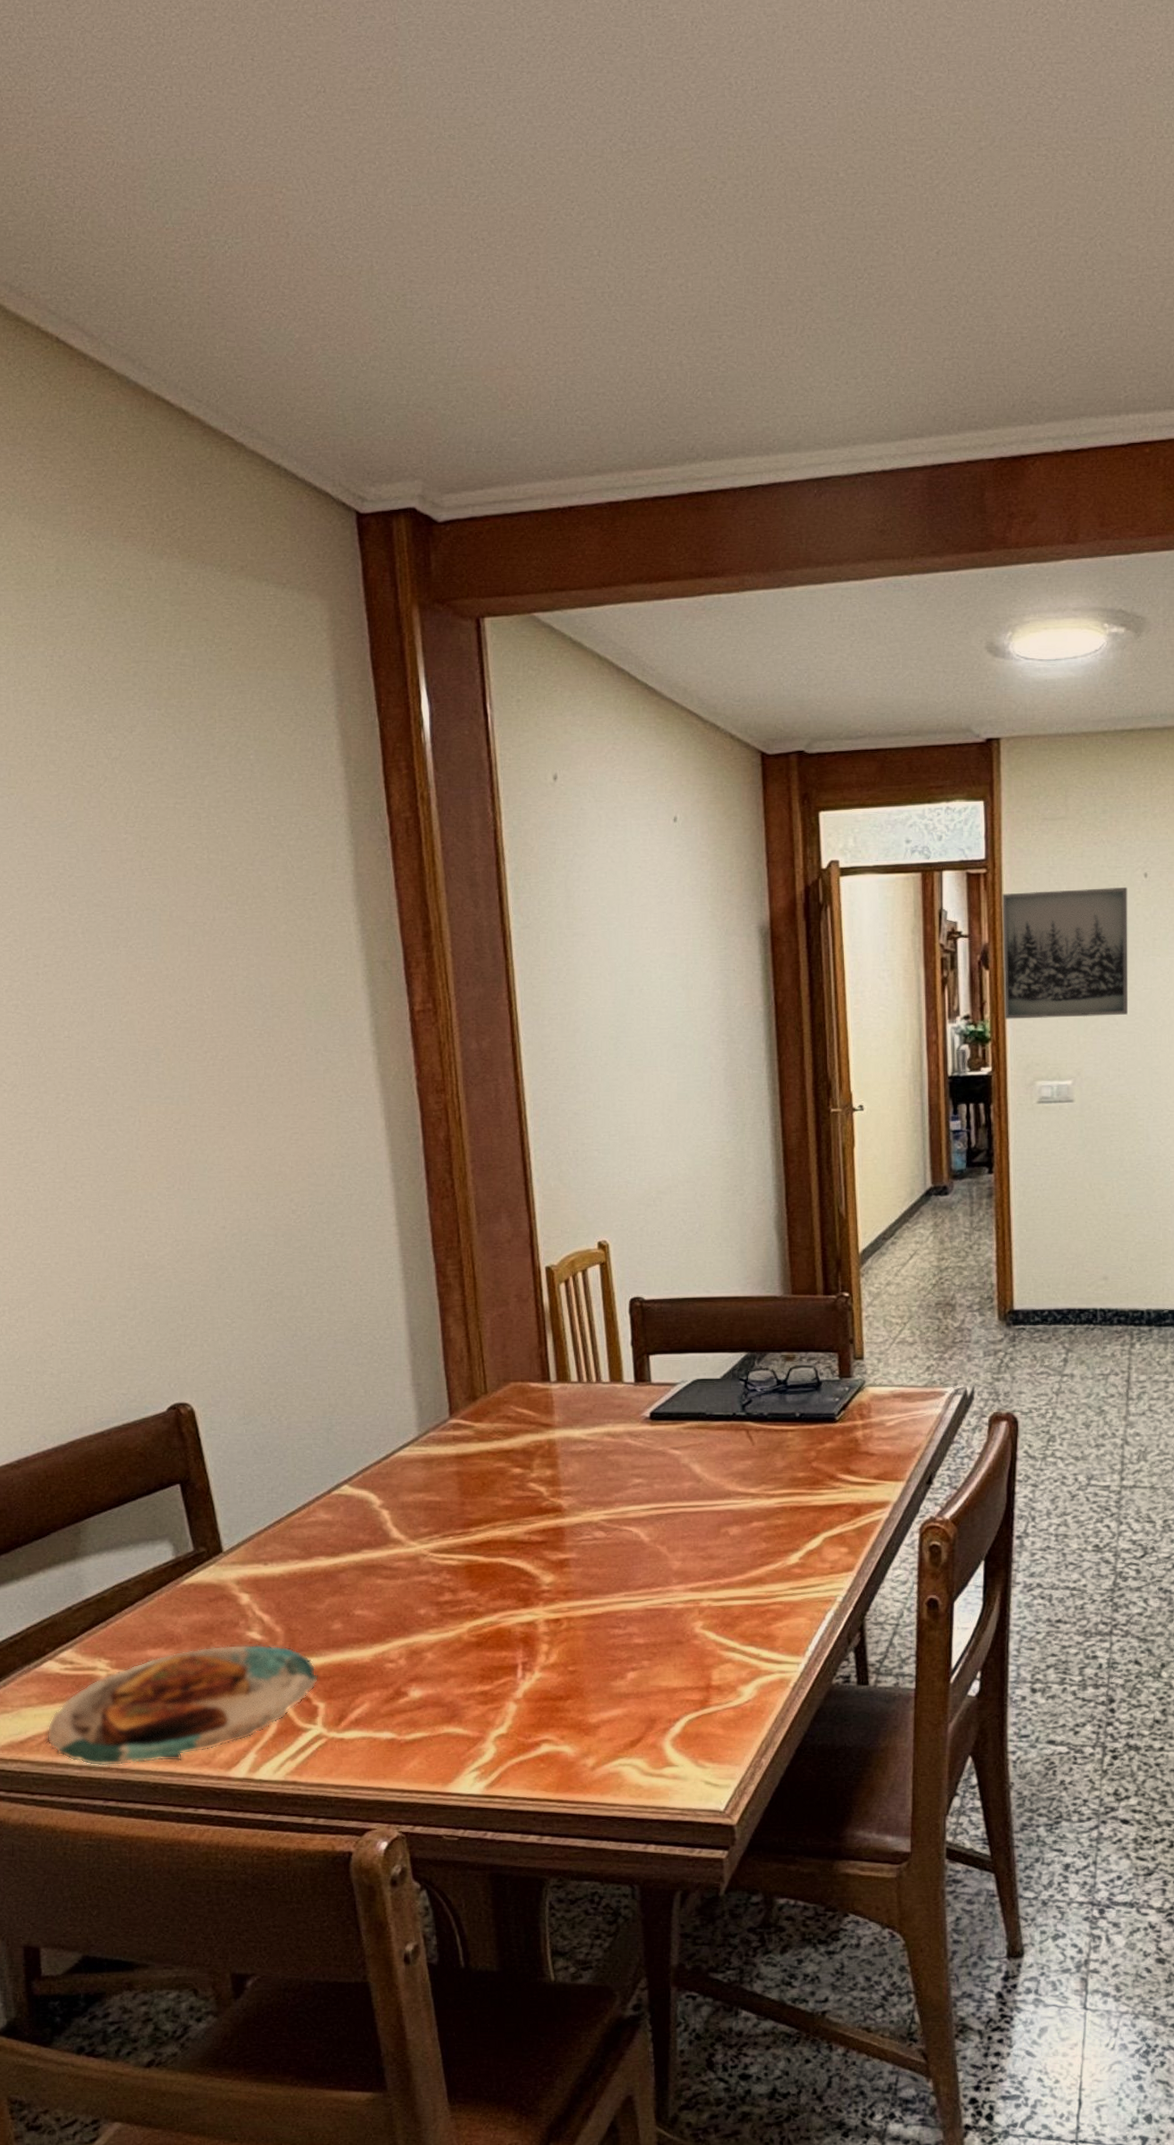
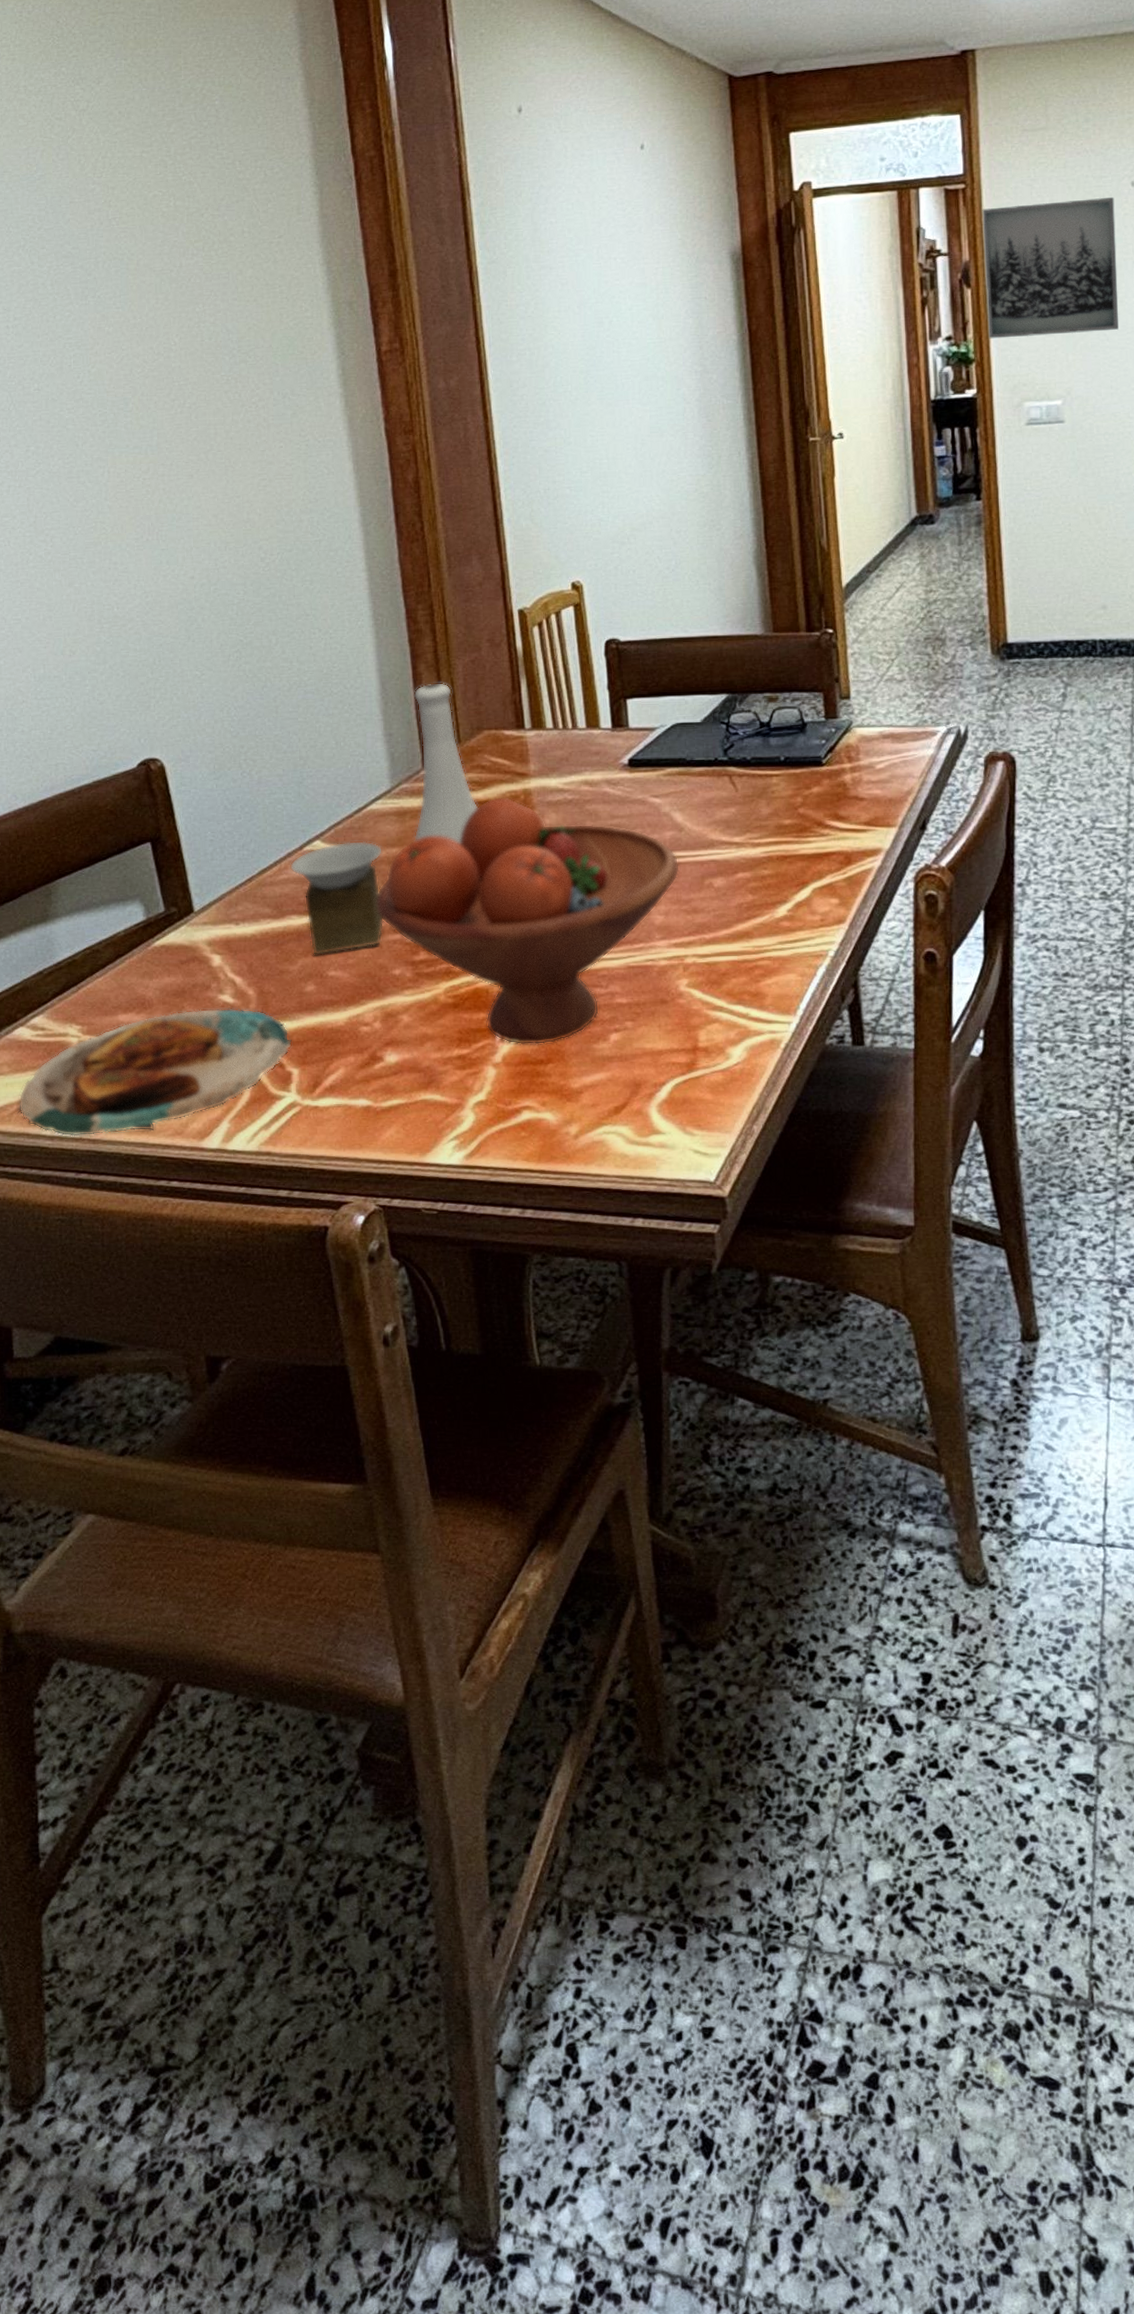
vase: none [318,1335,504,1596] -> present [289,682,479,956]
fruit bowl: none [403,1446,697,1682] -> present [376,796,680,1045]

